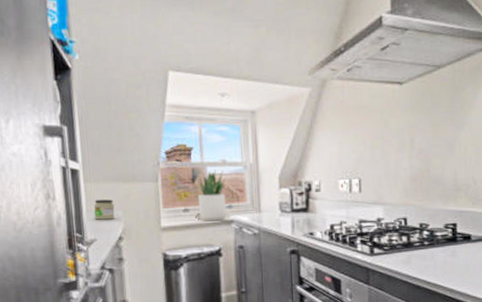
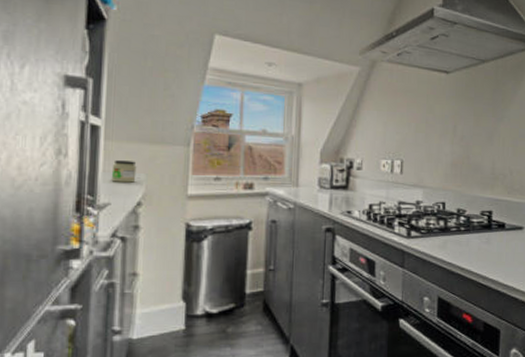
planter: present [197,170,226,222] -> none [231,139,264,193]

